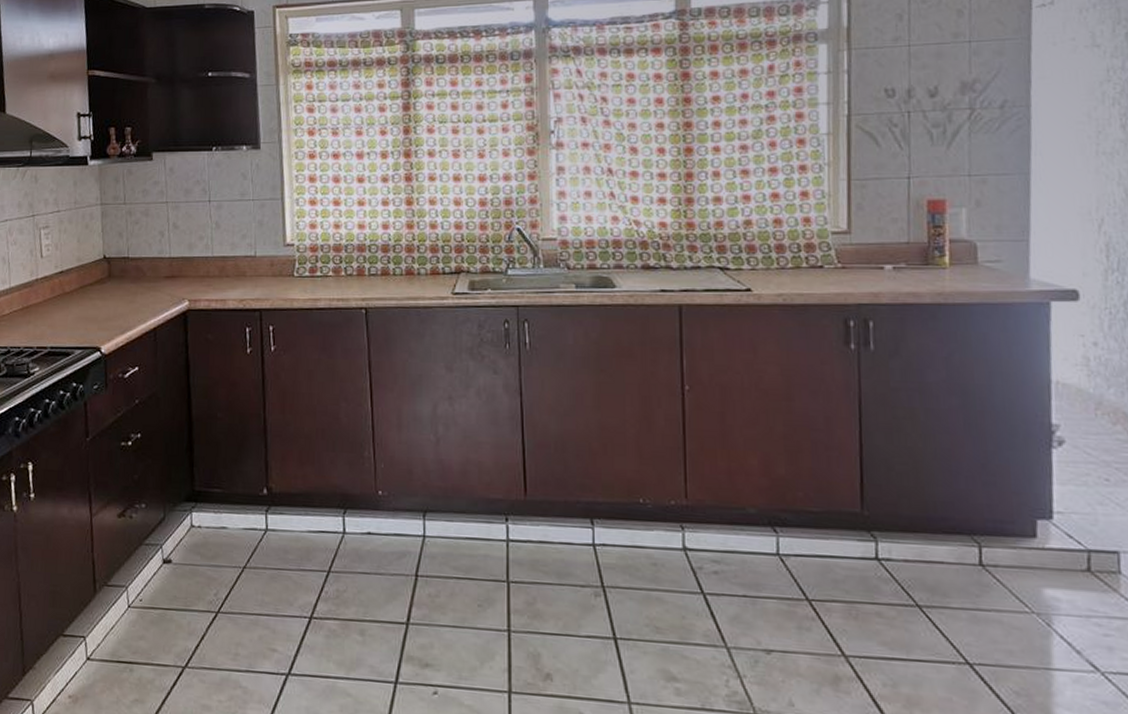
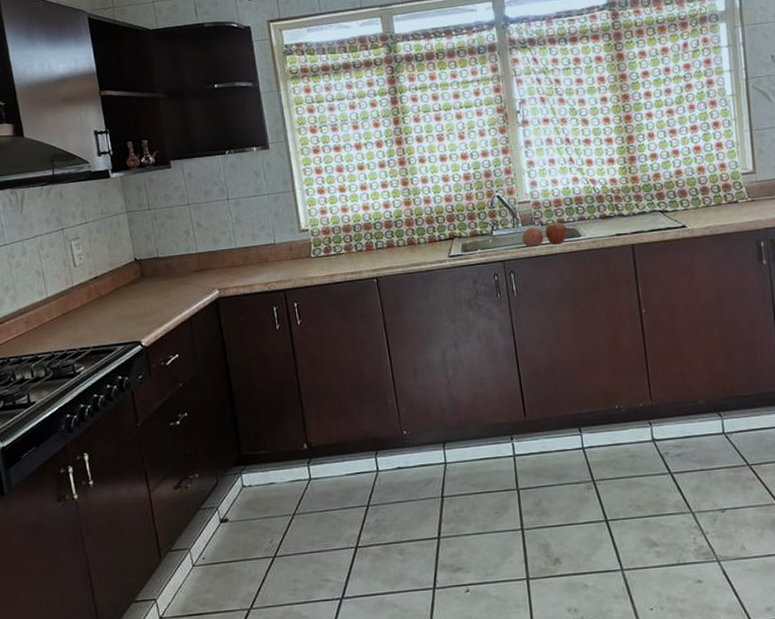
fruit: none [543,270,568,295] -> present [522,227,543,248]
fruit: none [571,266,599,295] -> present [545,221,567,246]

